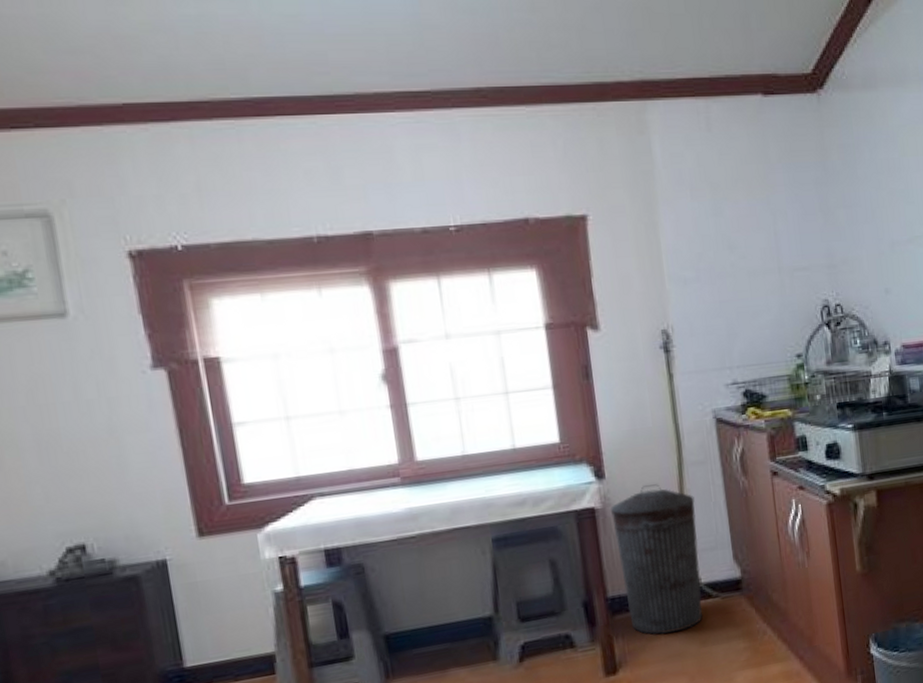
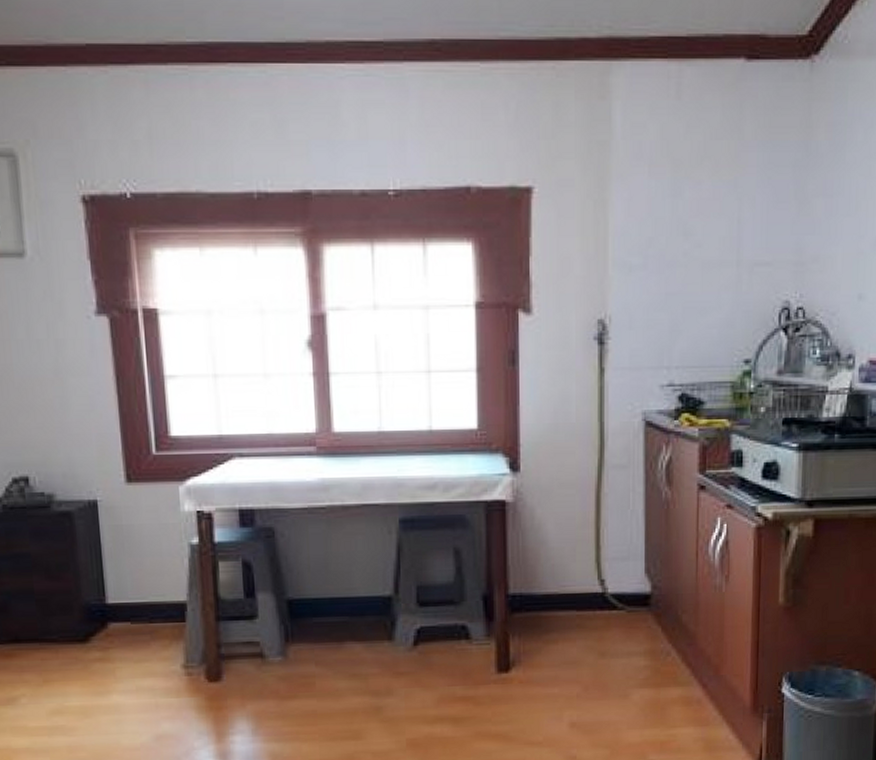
trash can: present [611,484,703,635] -> none [522,484,611,639]

